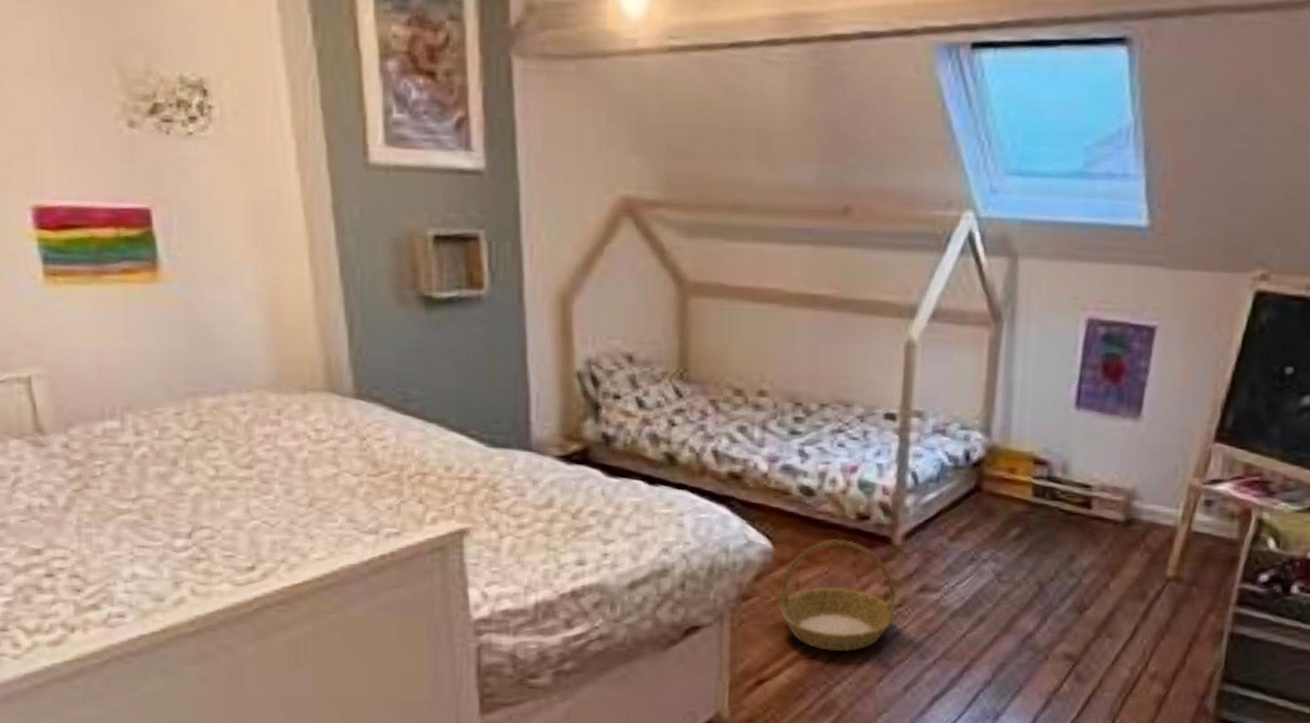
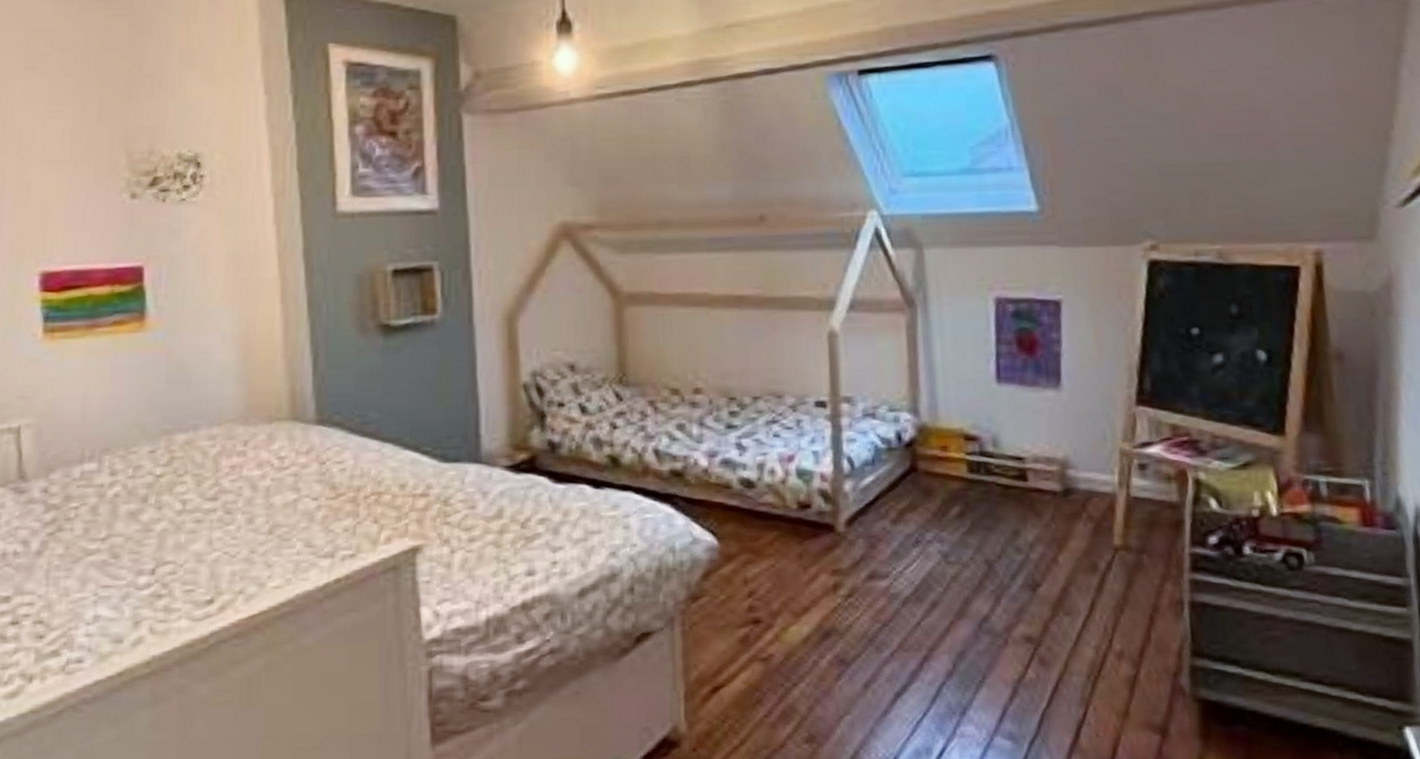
basket: present [780,539,896,652] -> none [729,530,846,651]

